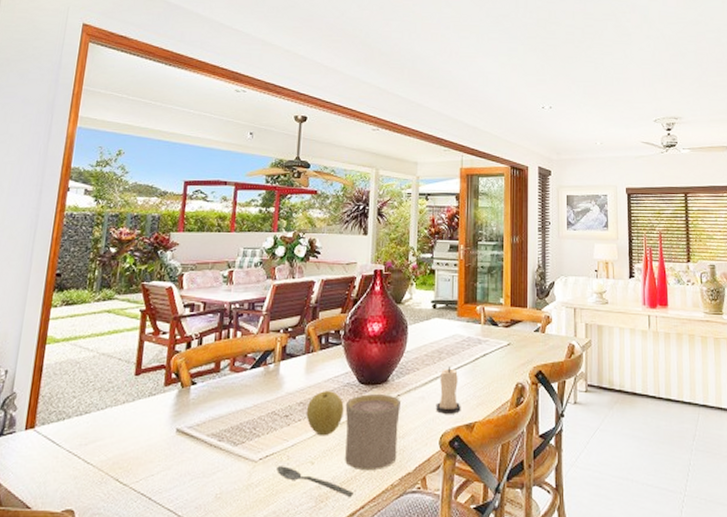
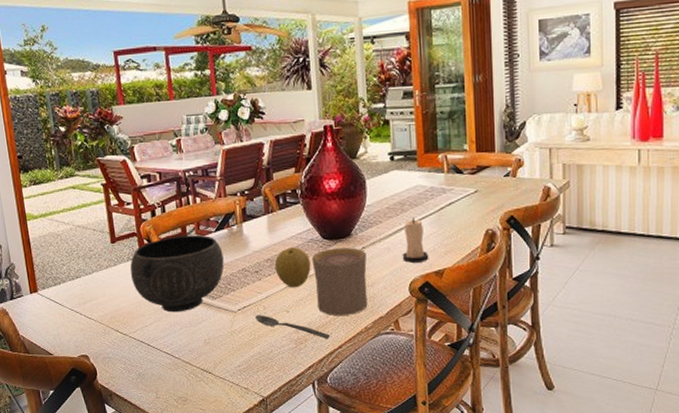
bowl: none [148,371,255,460] -> present [130,235,225,313]

